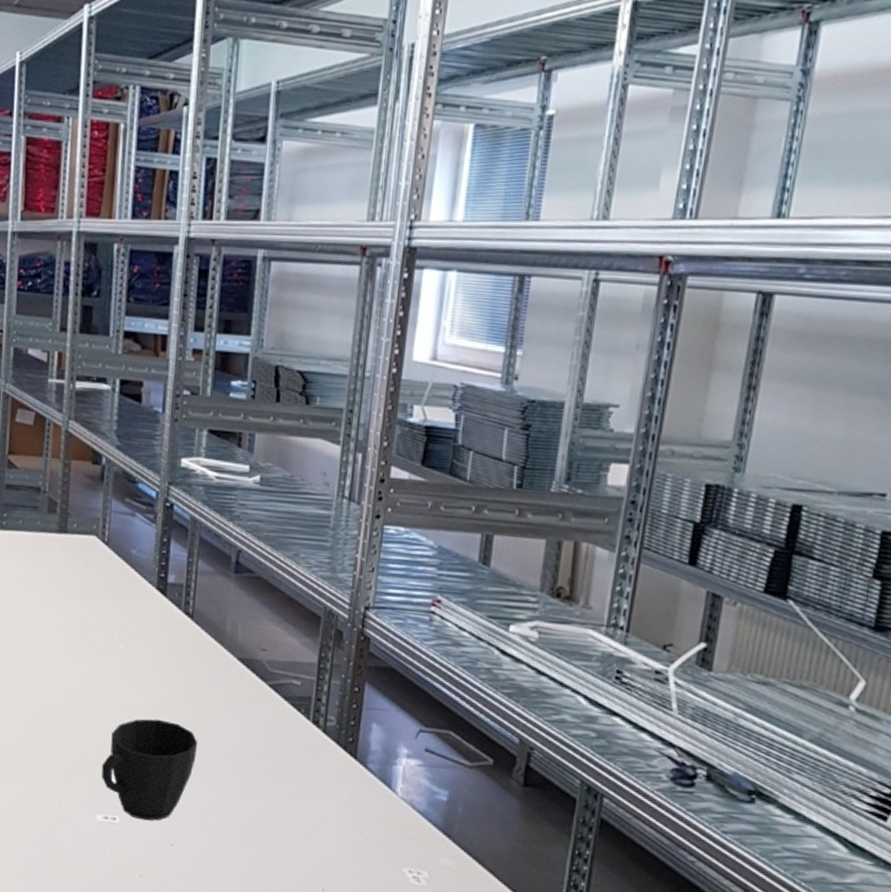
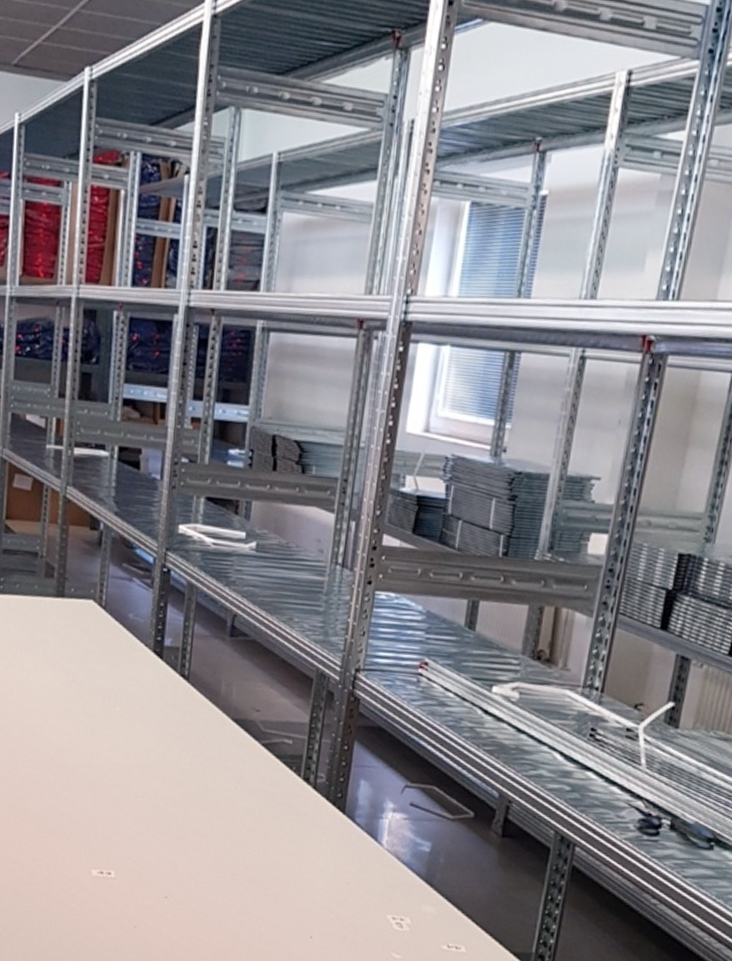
cup: present [101,719,198,821] -> none [97,777,192,875]

